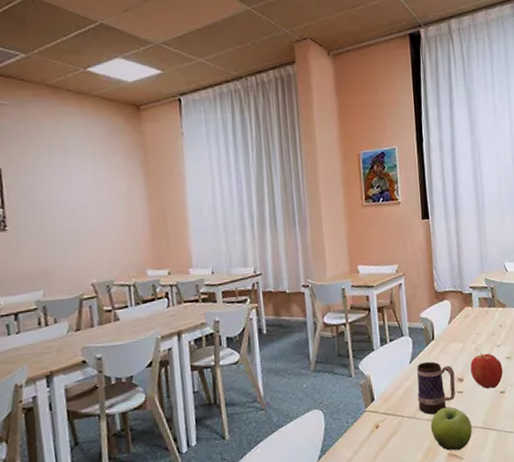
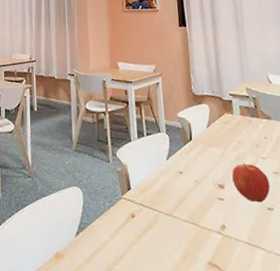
mug: present [417,361,455,415] -> none [174,161,216,216]
fruit: present [430,406,472,451] -> none [188,211,236,262]

